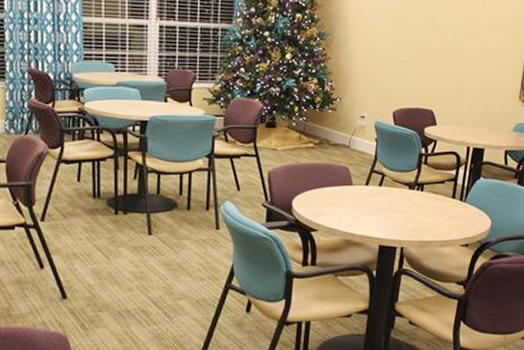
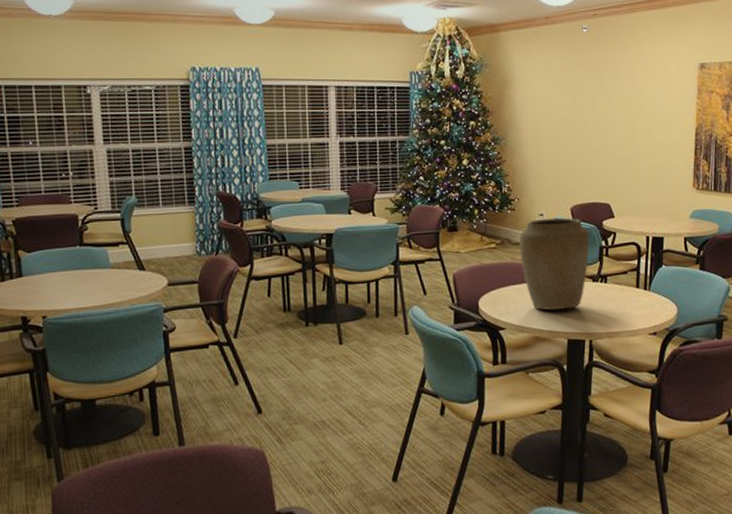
vase: none [338,120,409,216] -> present [519,217,589,311]

